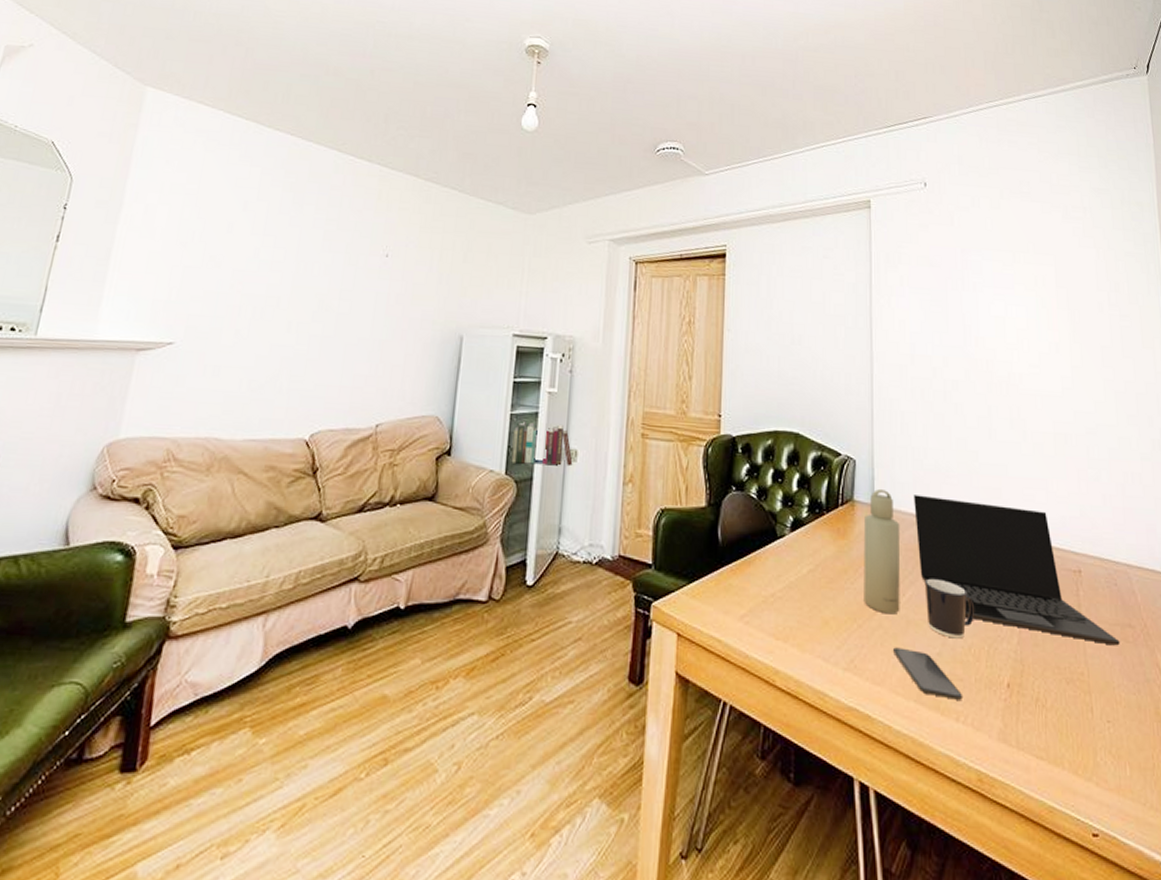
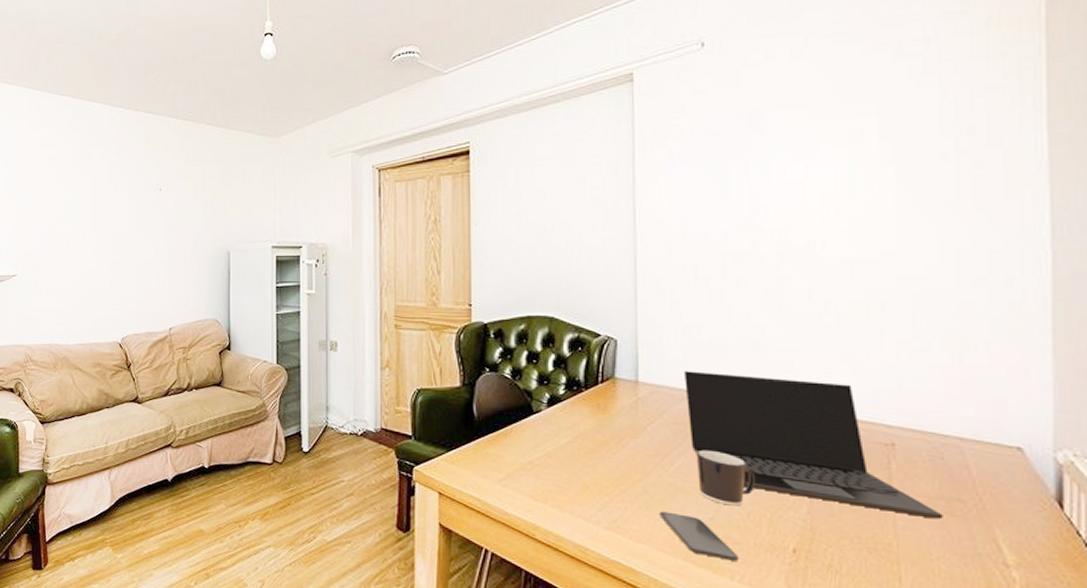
books: present [511,422,573,467] -> none [280,320,334,356]
bottle: present [863,489,901,615] -> none [626,367,669,482]

